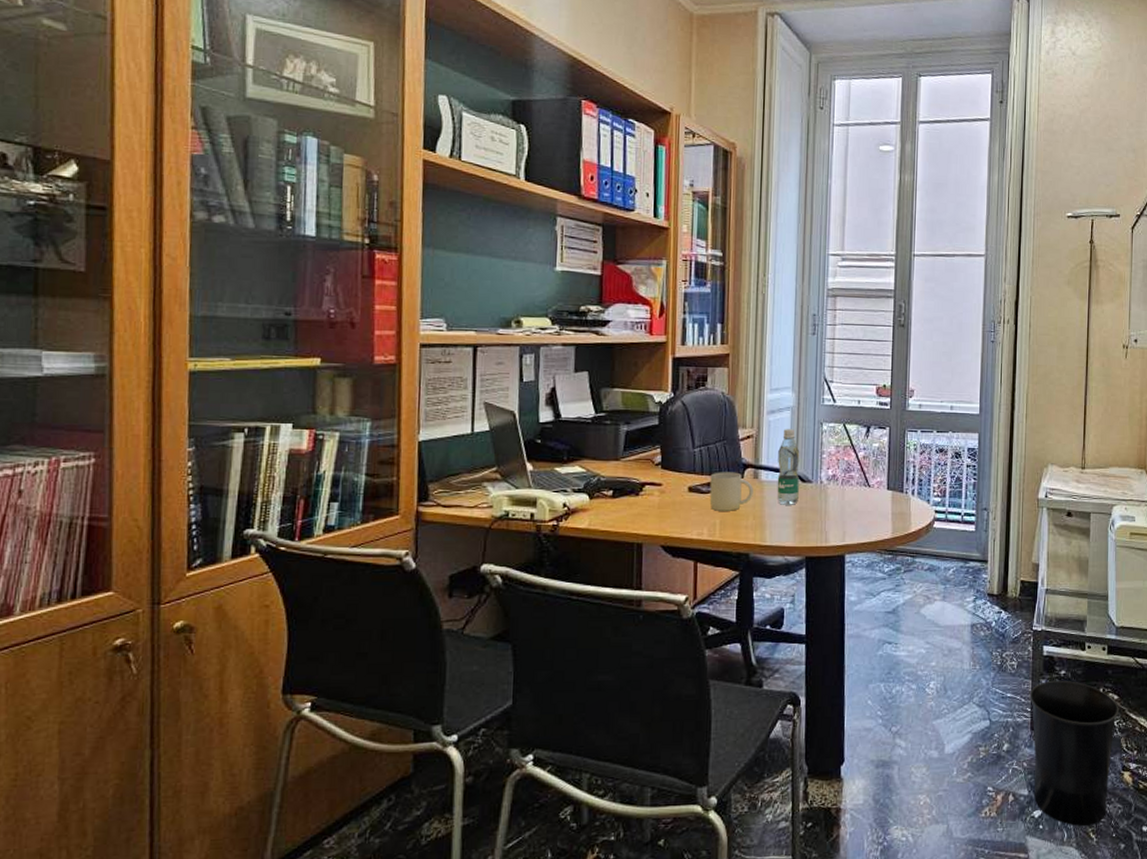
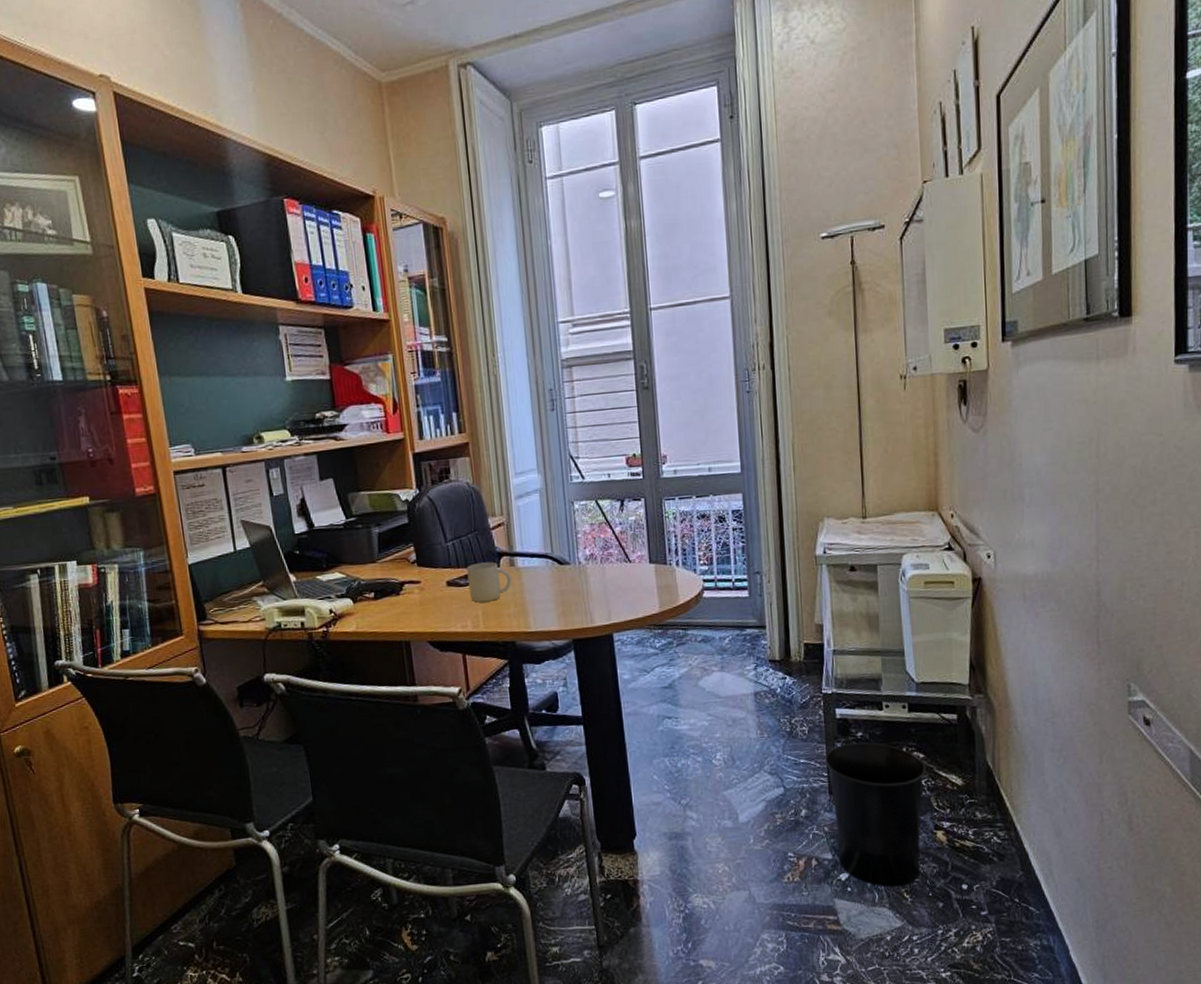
bottle: present [777,429,800,505] -> none [531,512,558,590]

